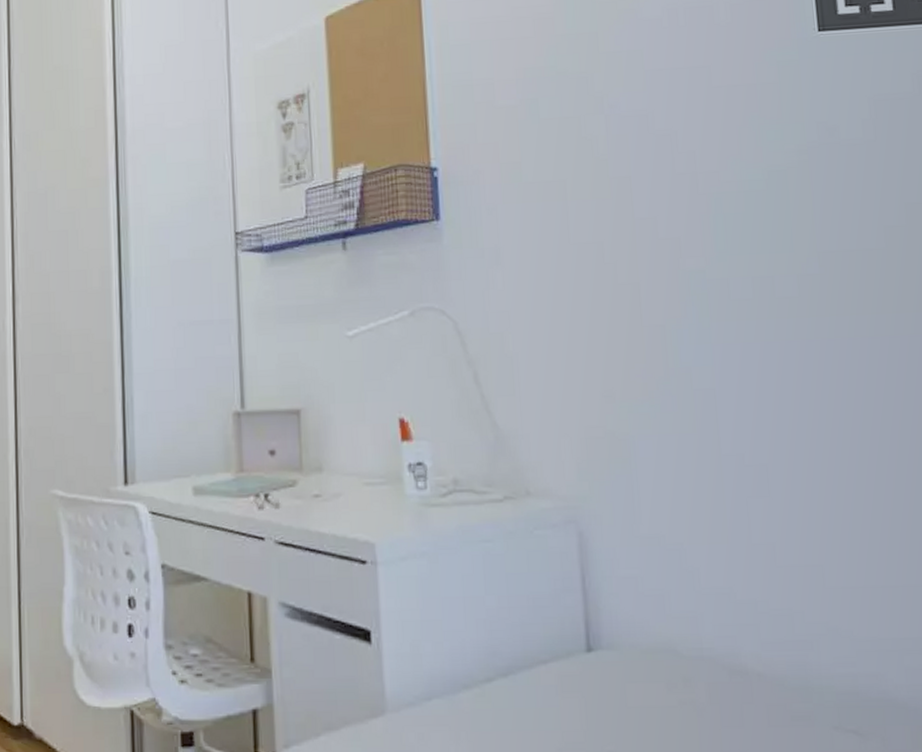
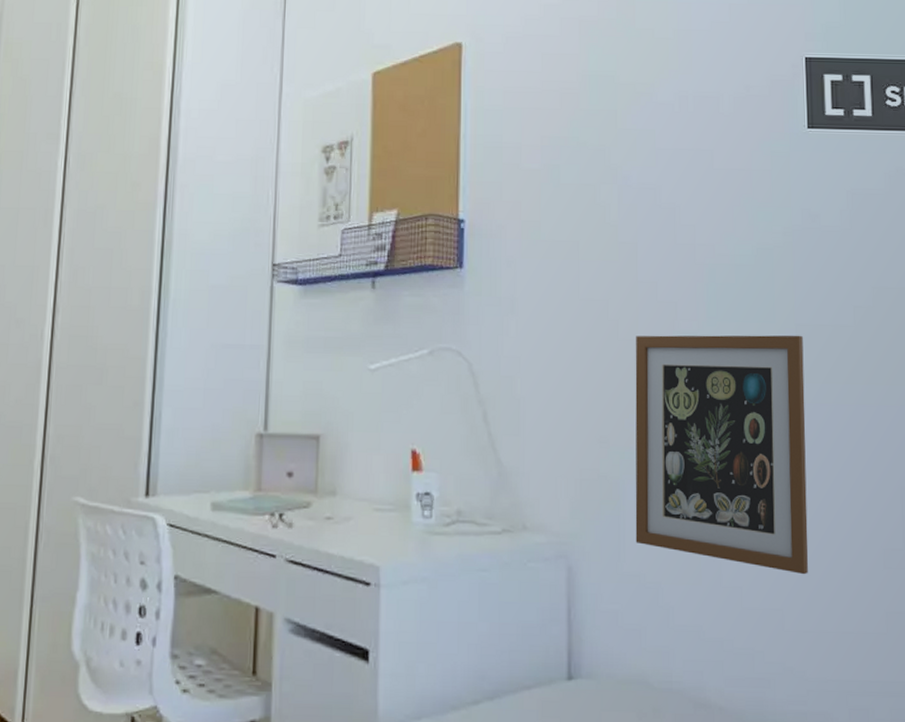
picture frame: none [637,263,849,527] -> present [635,335,809,575]

